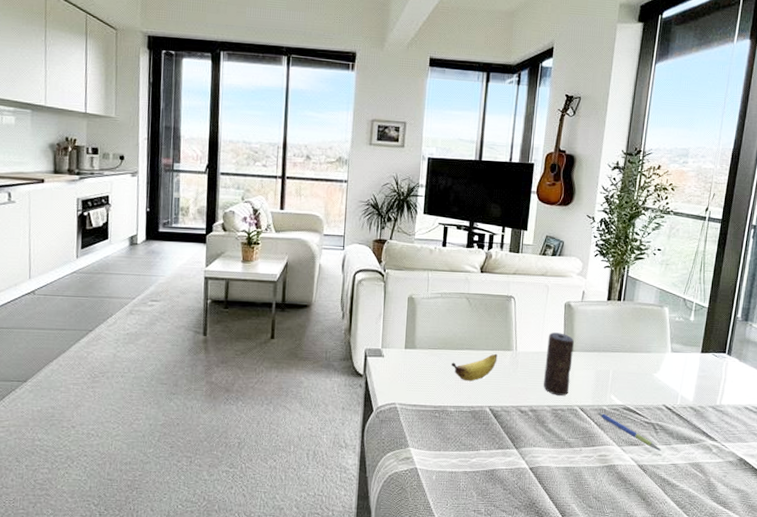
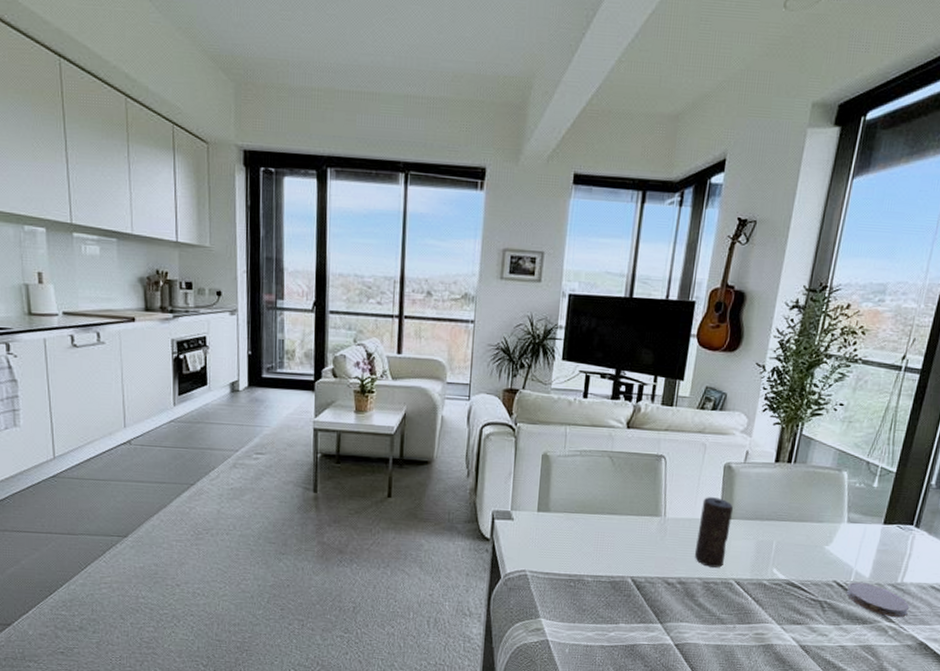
banana: present [451,353,498,382] -> none [589,519,643,549]
pen: present [597,412,662,451] -> none [756,587,829,631]
coaster: none [675,406,728,437] -> present [847,582,909,618]

